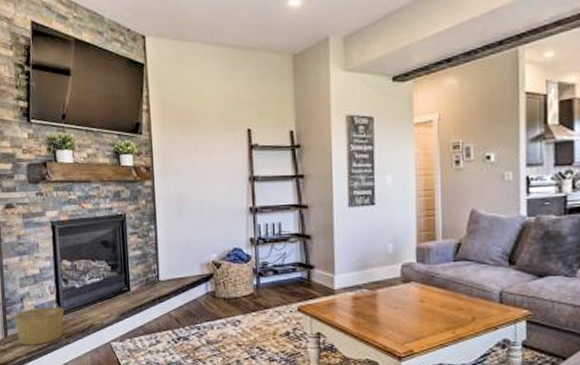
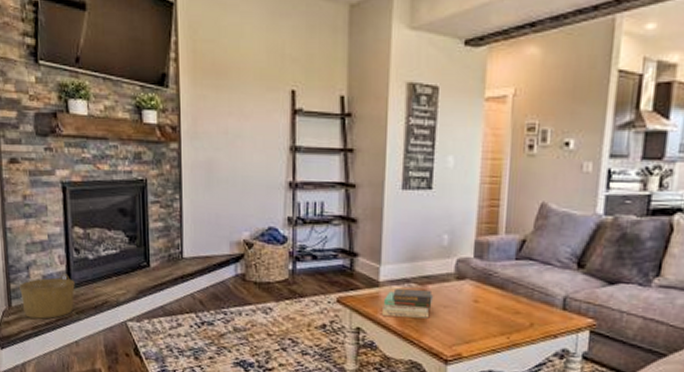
books: none [338,295,384,321] -> present [381,289,434,318]

